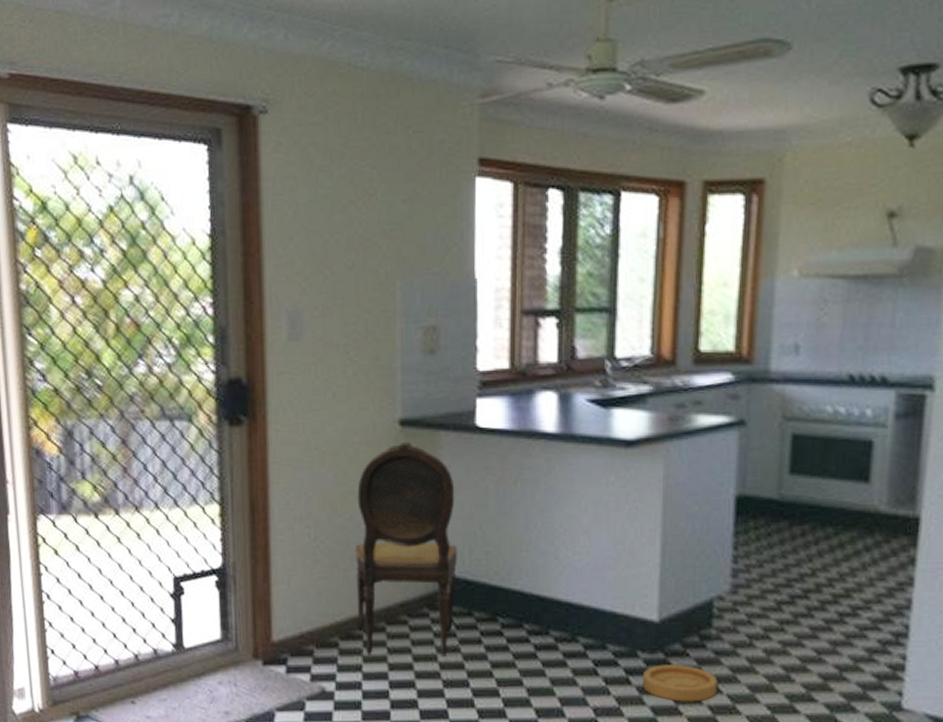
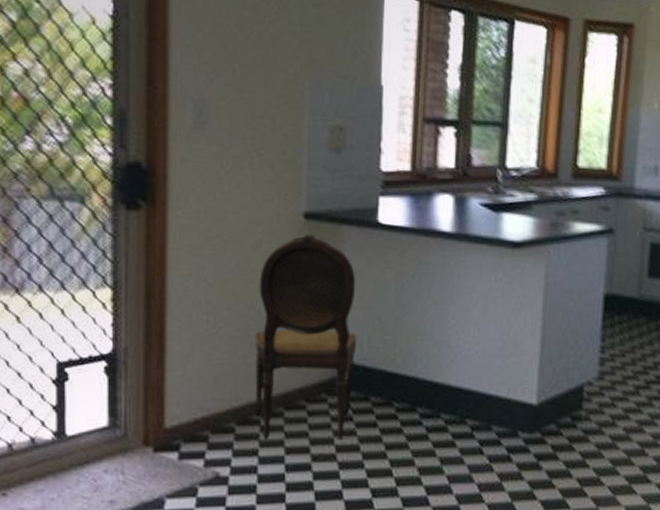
pet bowl: present [642,665,718,703] -> none [521,443,586,477]

